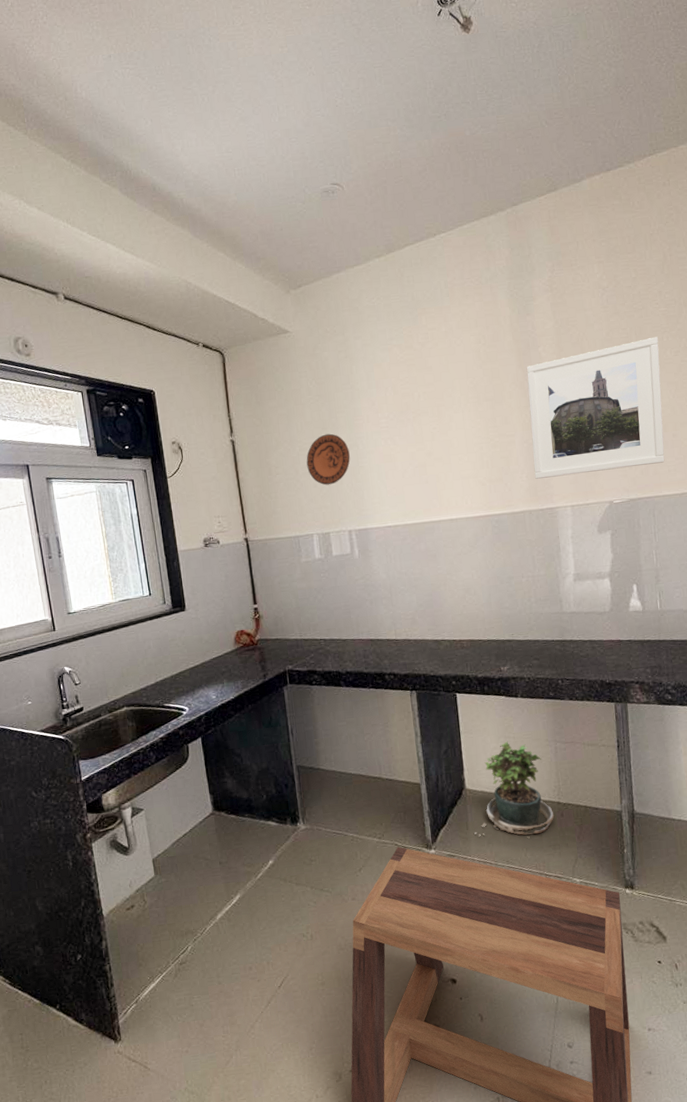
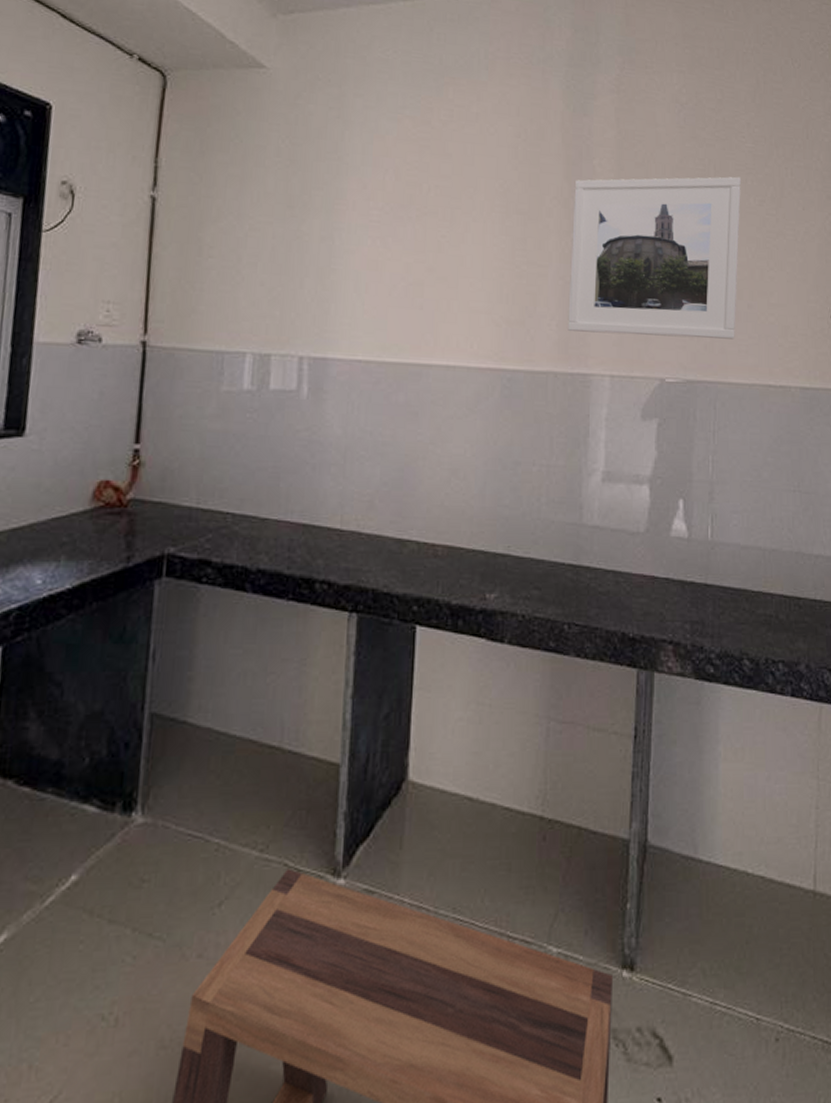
decorative plate: present [306,433,350,485] -> none [255,214,320,287]
potted plant: present [474,741,555,837] -> none [410,710,533,868]

